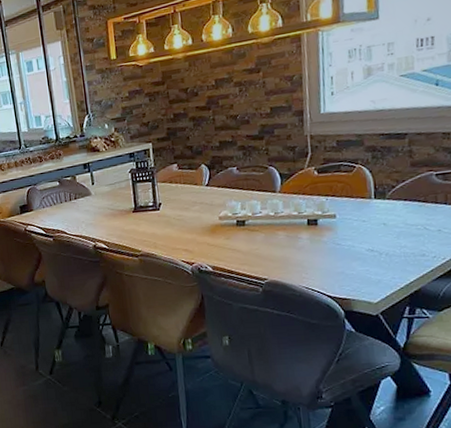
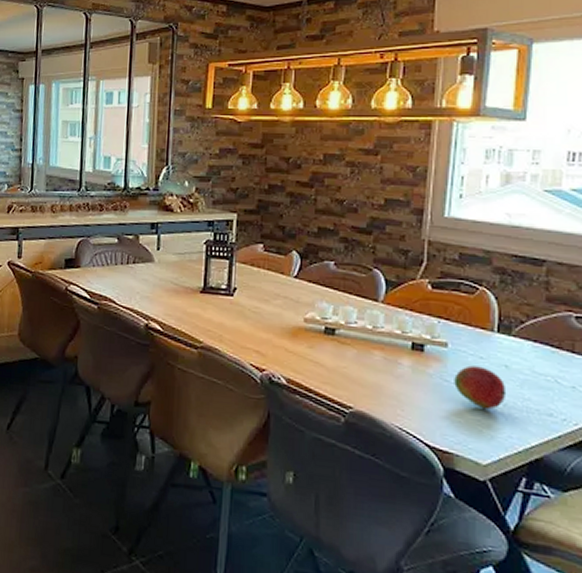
fruit: none [344,228,387,261] -> present [454,365,507,410]

